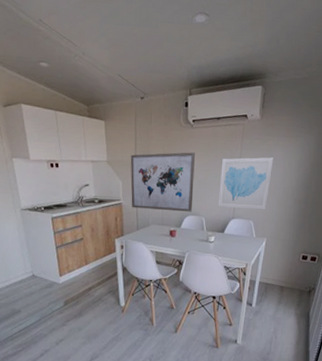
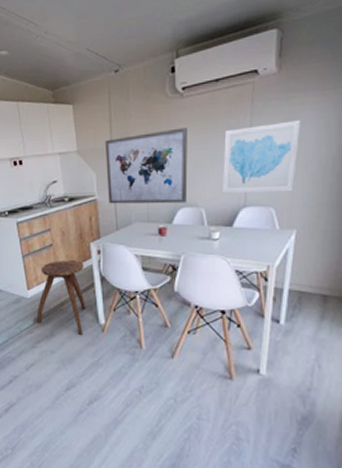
stool: none [66,252,109,314] -> present [36,259,86,335]

